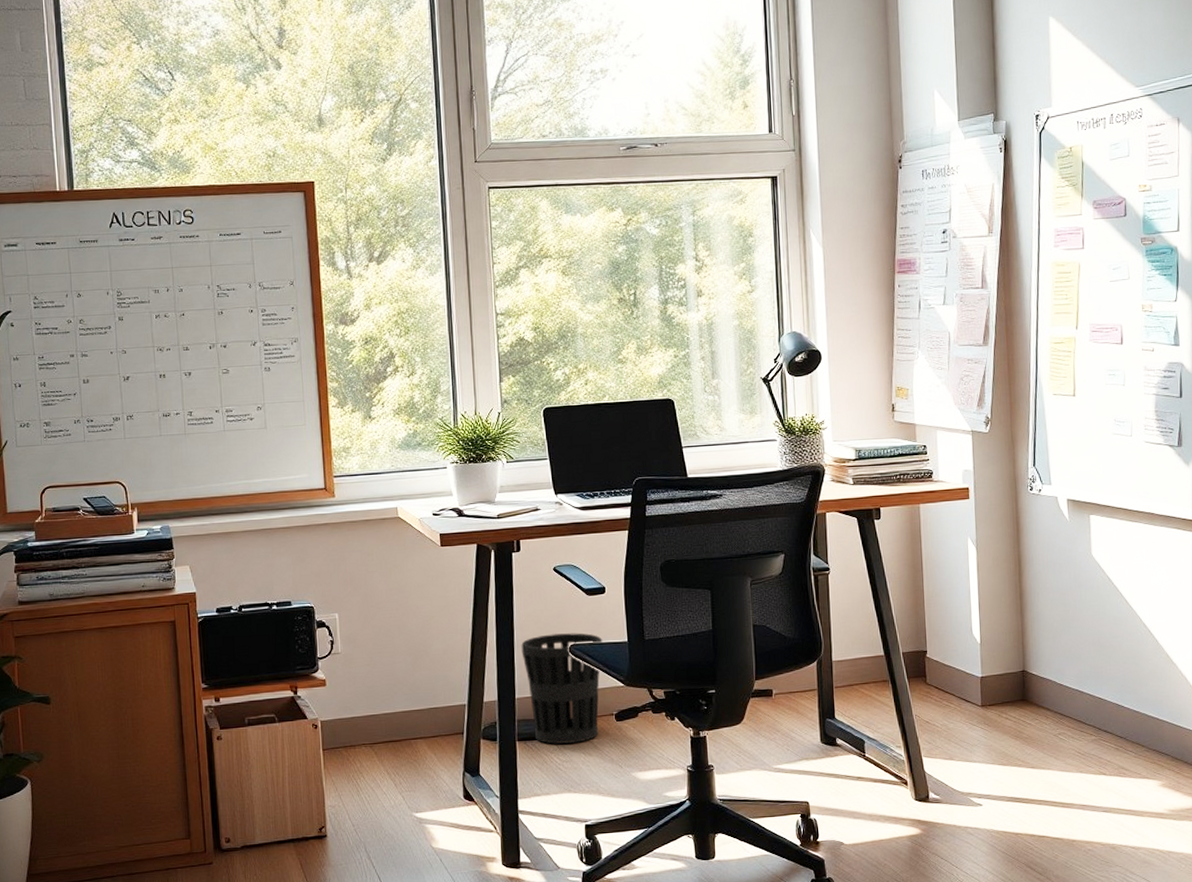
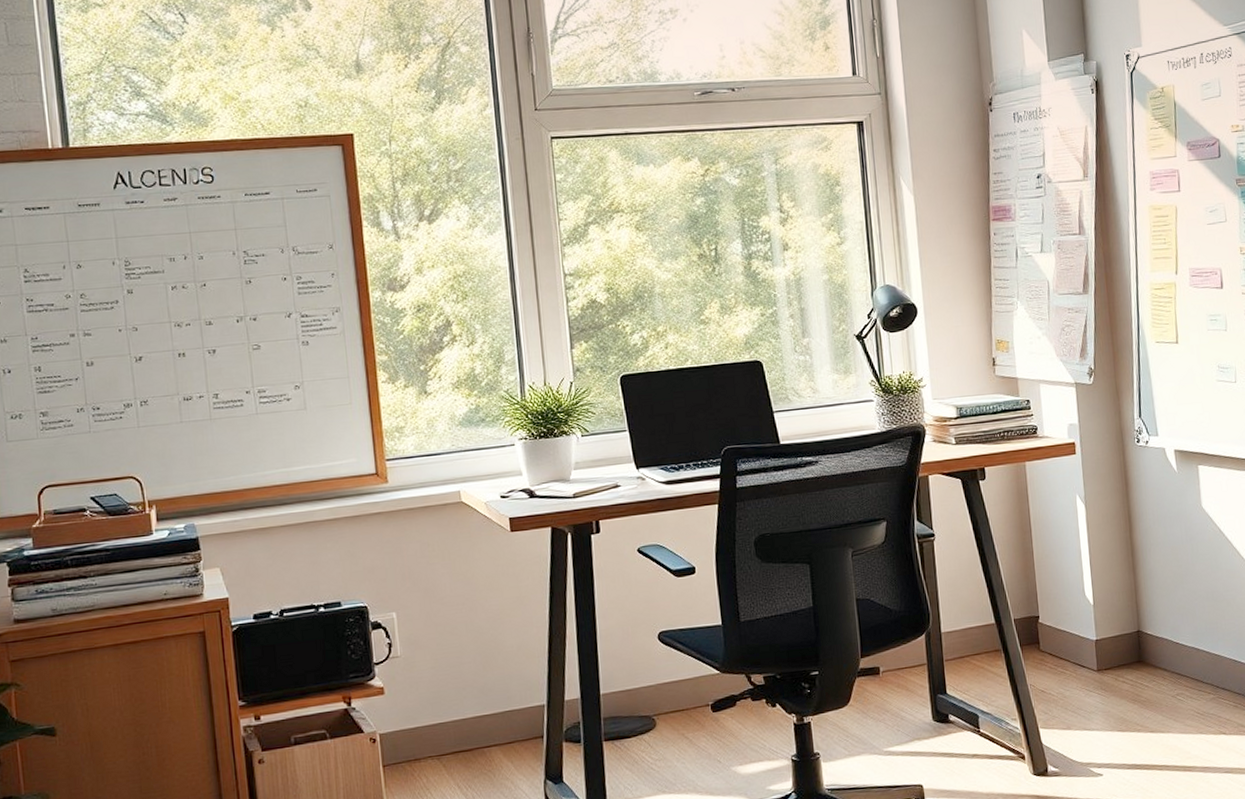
wastebasket: present [521,633,602,744] -> none [604,618,694,742]

